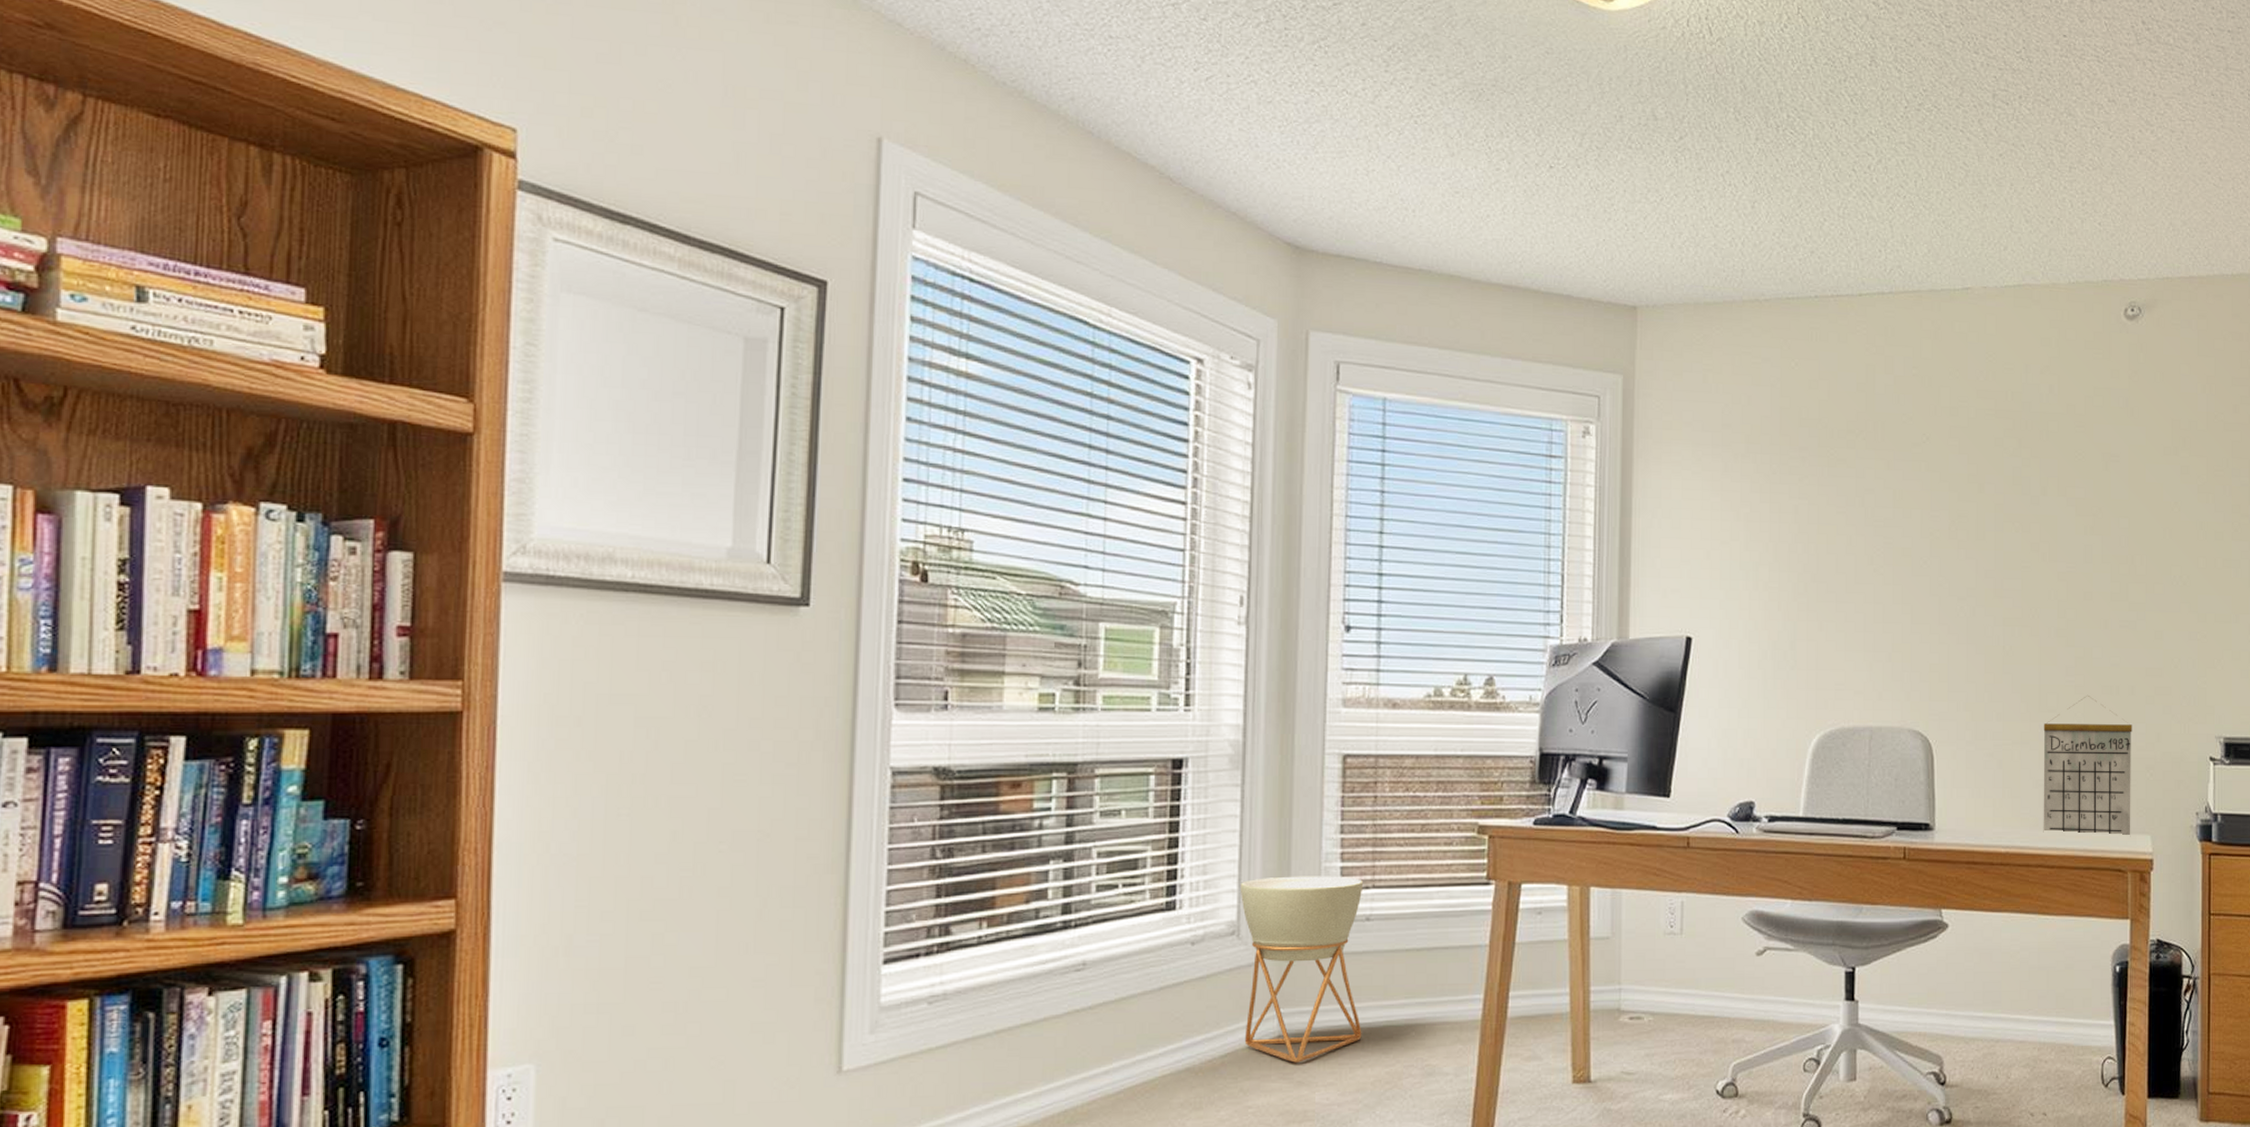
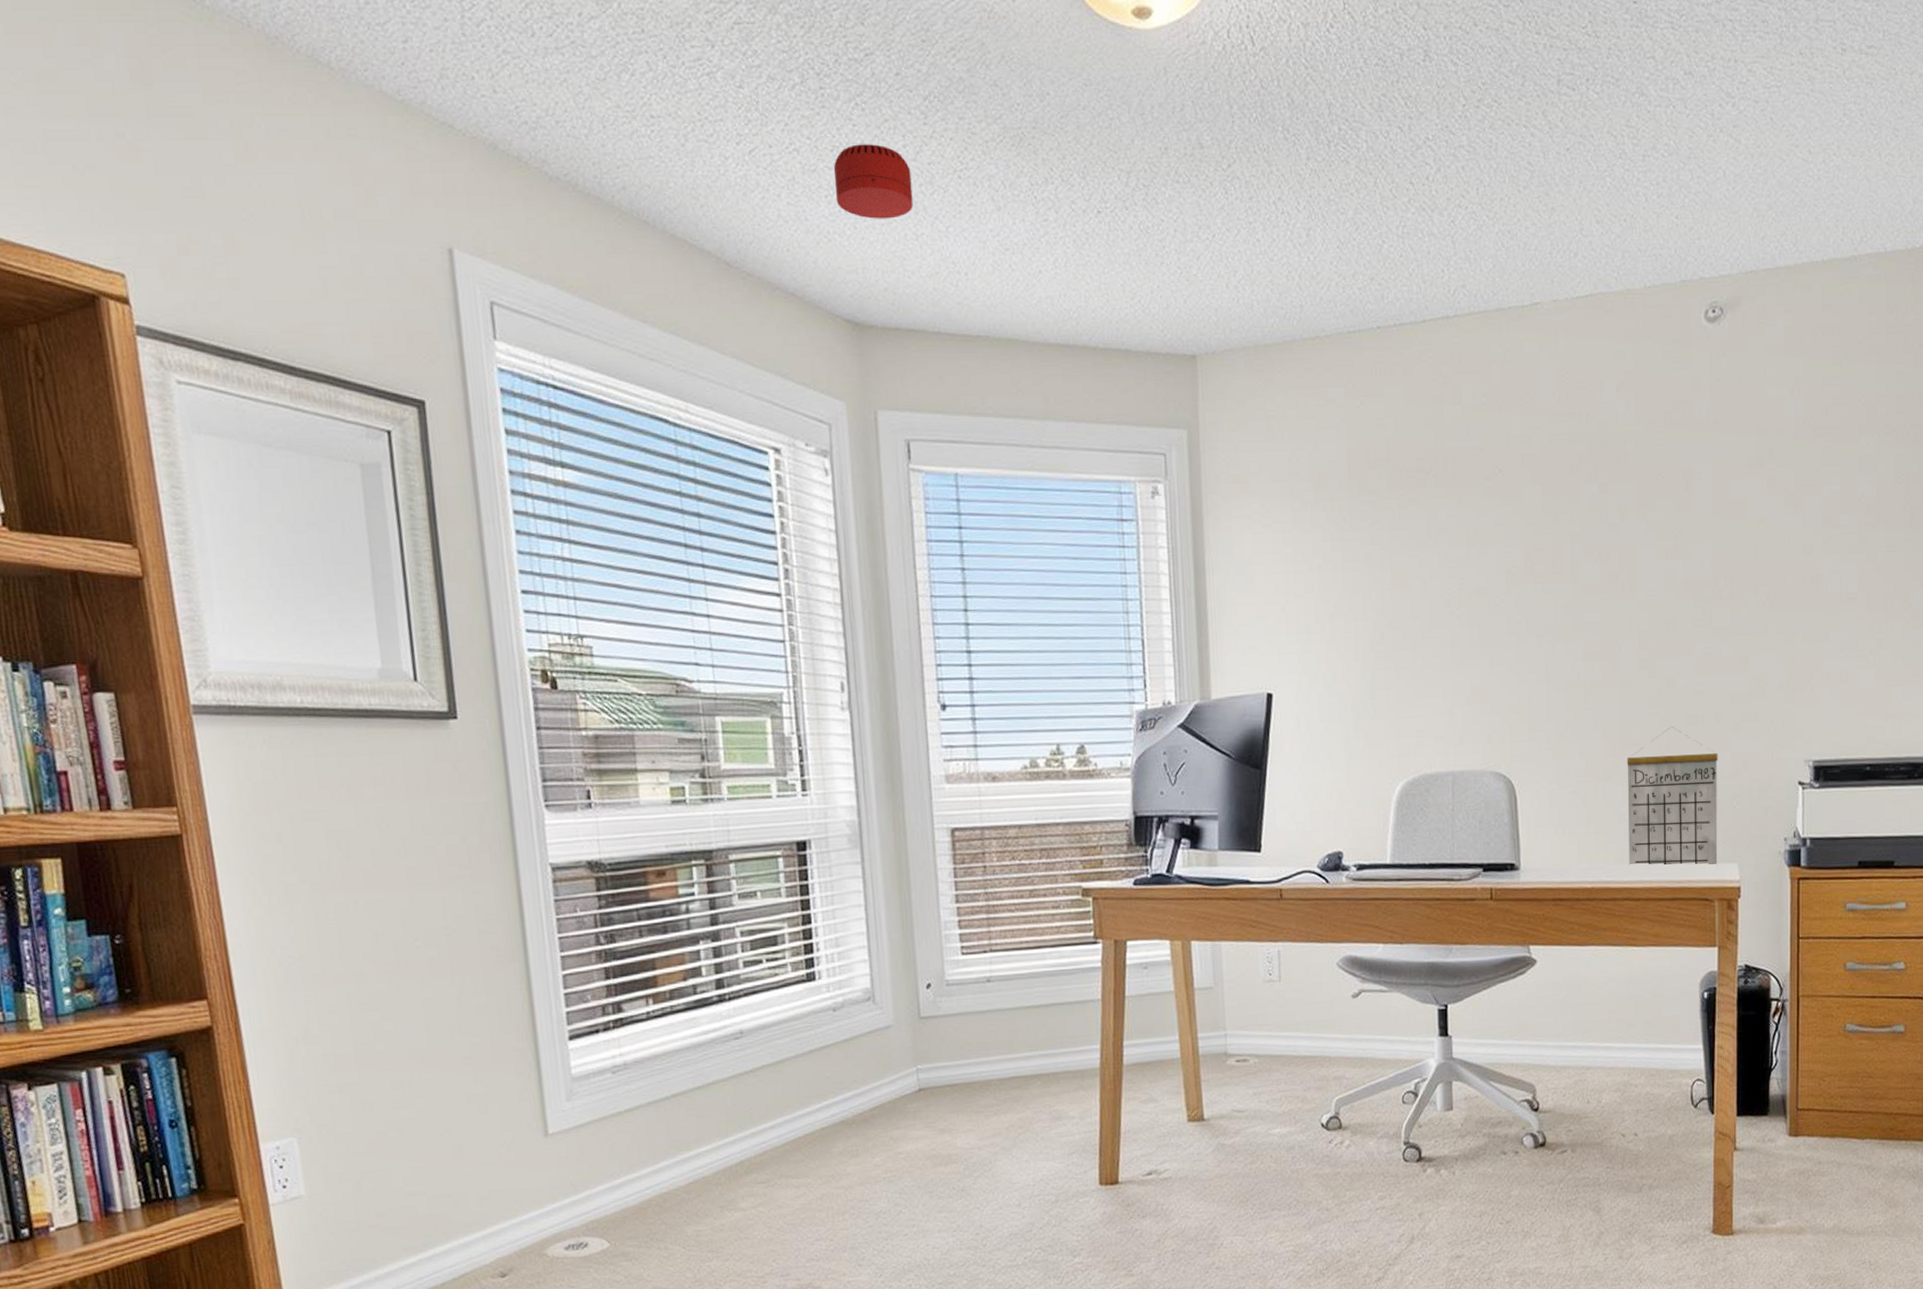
planter: present [1240,876,1364,1063] -> none [870,942,994,1113]
smoke detector: none [1289,82,1368,154] -> present [833,144,914,219]

